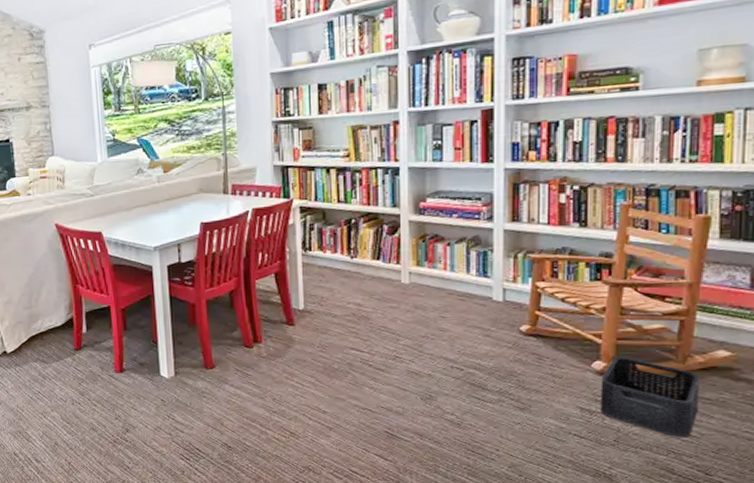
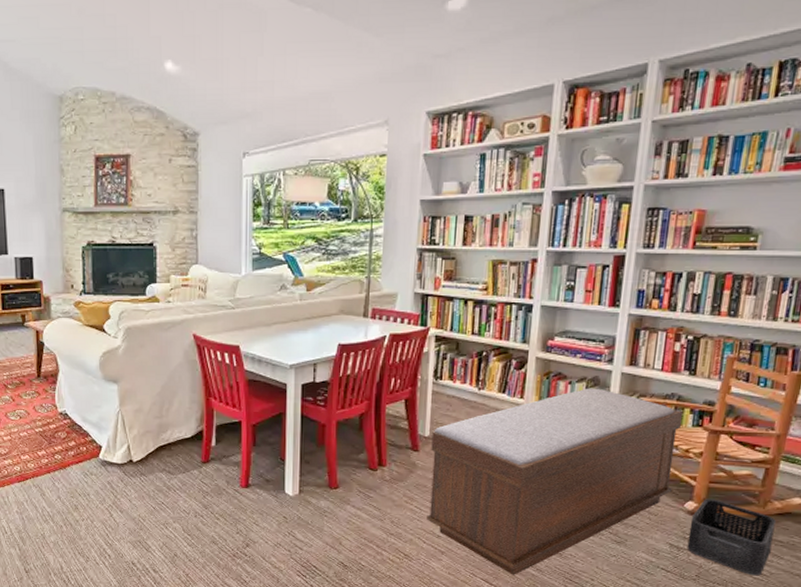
bench: none [306,247,577,449] -> present [427,388,682,575]

